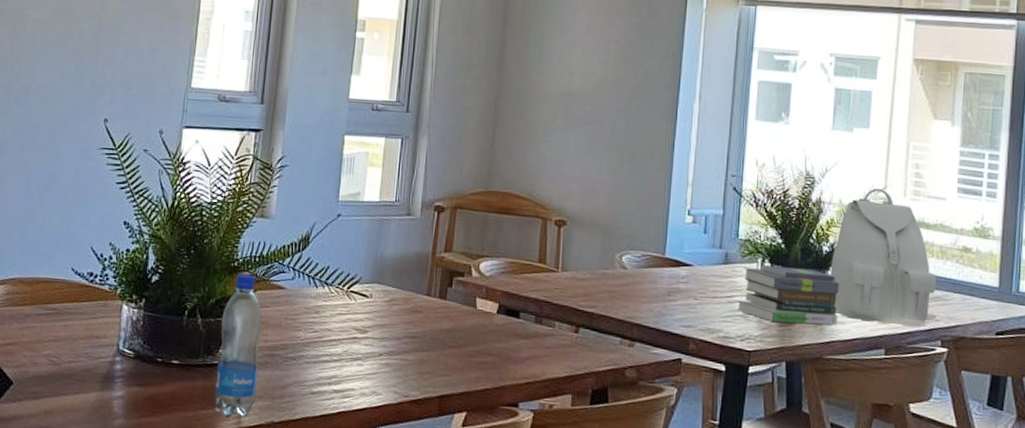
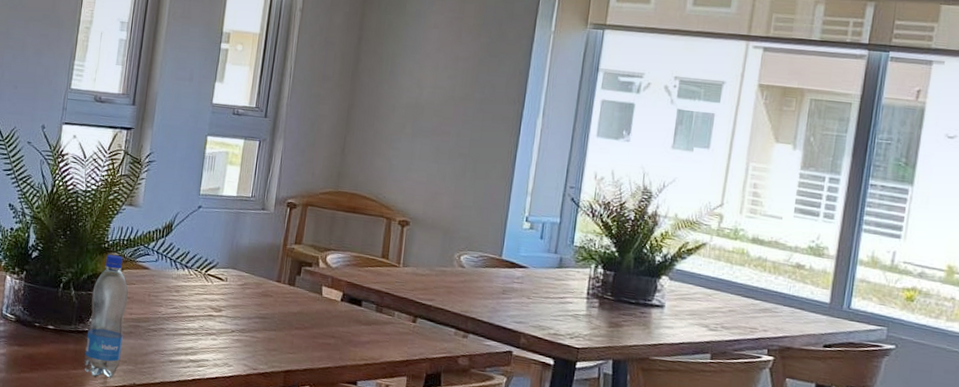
books: present [738,265,839,325] -> none [569,271,670,329]
backpack: present [830,188,937,327] -> none [661,204,767,336]

